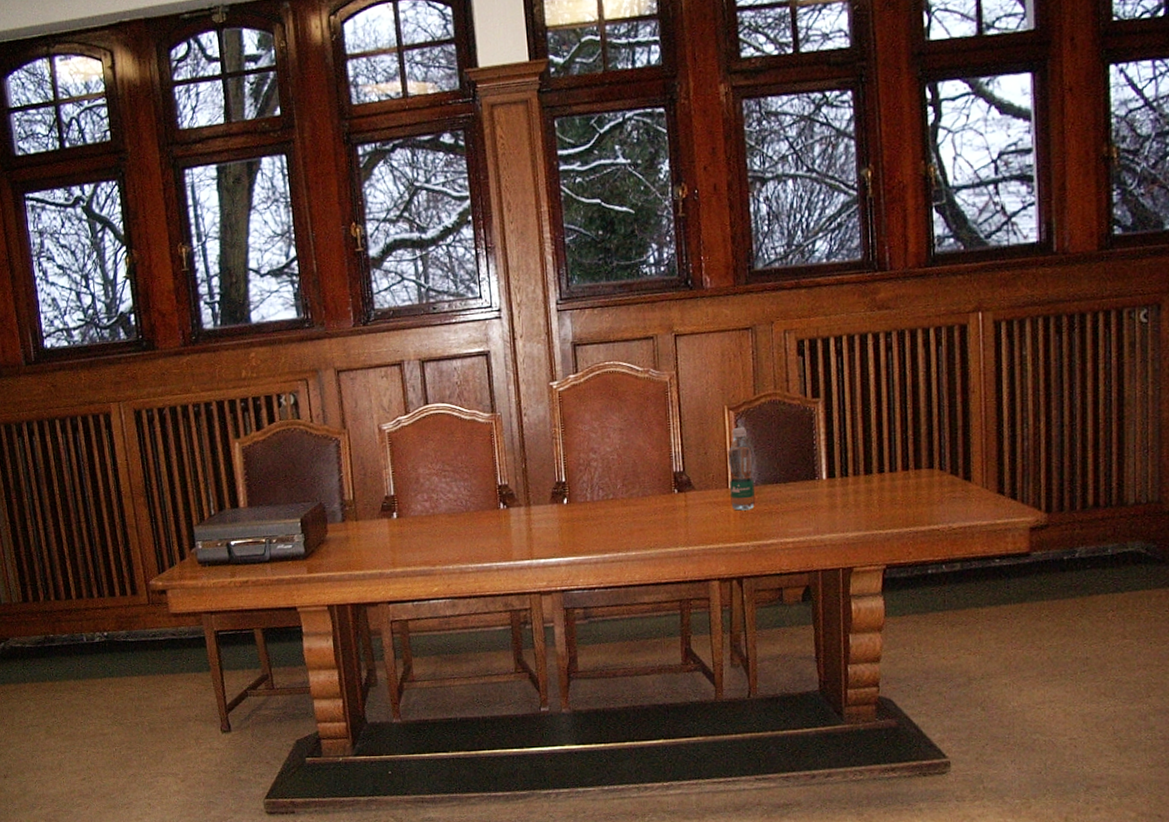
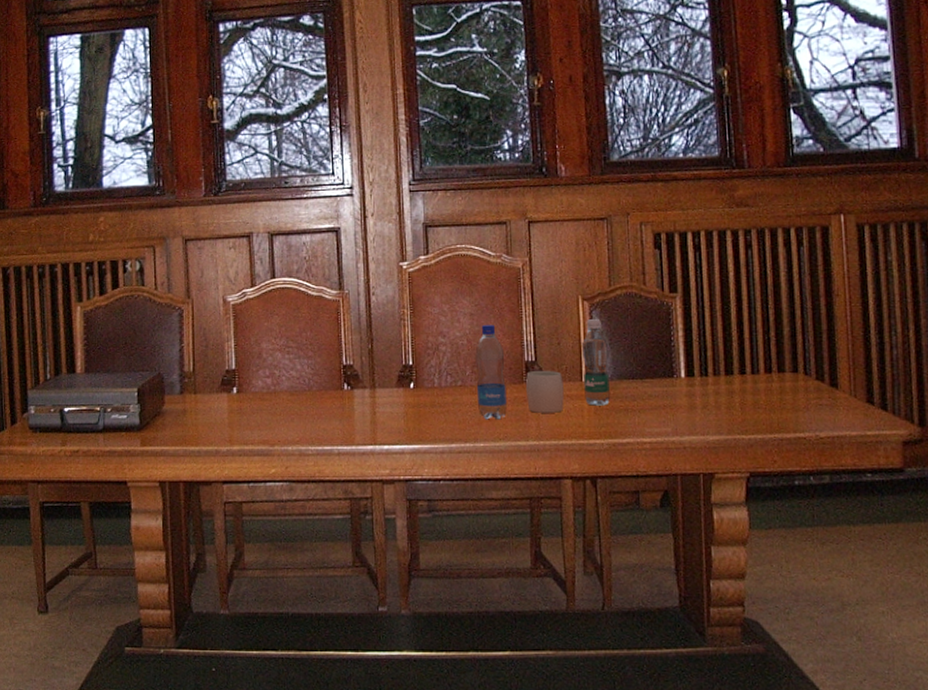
bottle: none [625,438,657,530] -> present [475,324,507,420]
mug: none [674,479,712,521] -> present [525,370,564,413]

